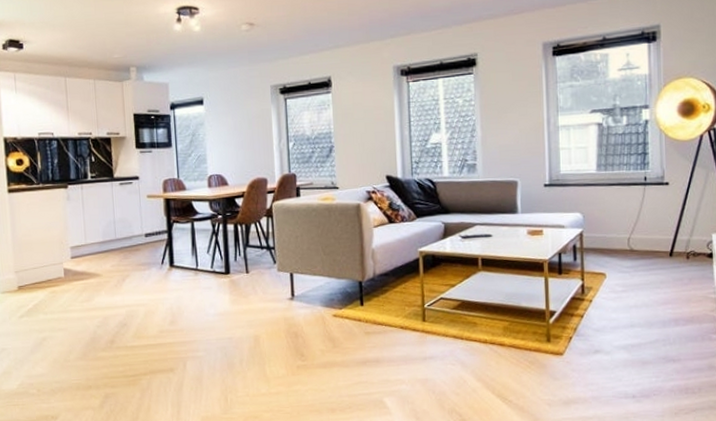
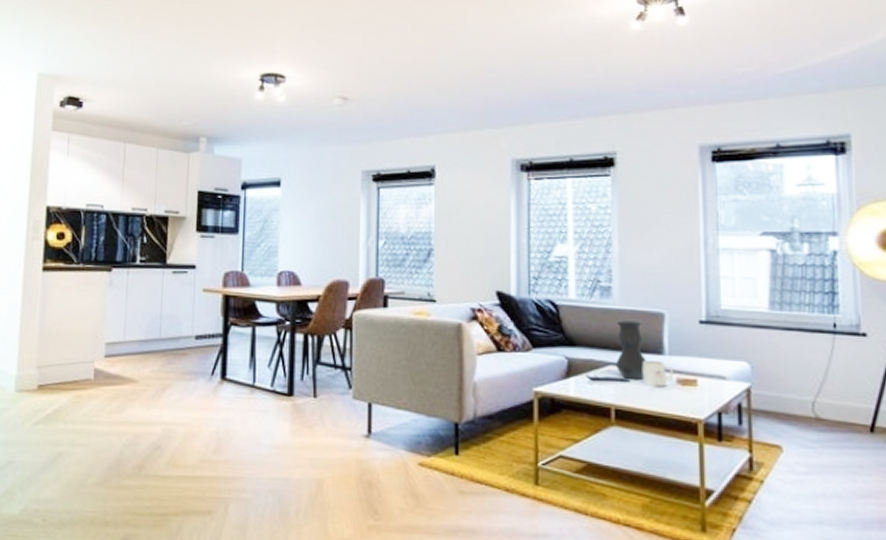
vase: none [480,189,504,236] -> present [616,320,646,381]
mug: none [501,219,525,238] -> present [642,361,674,387]

